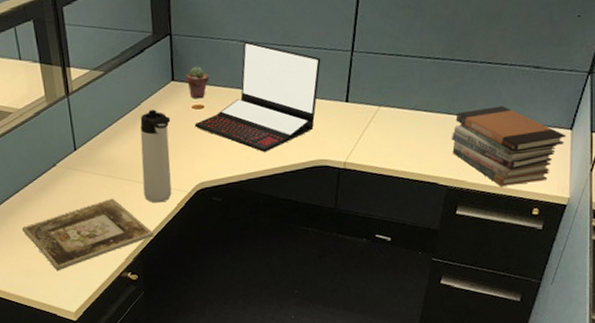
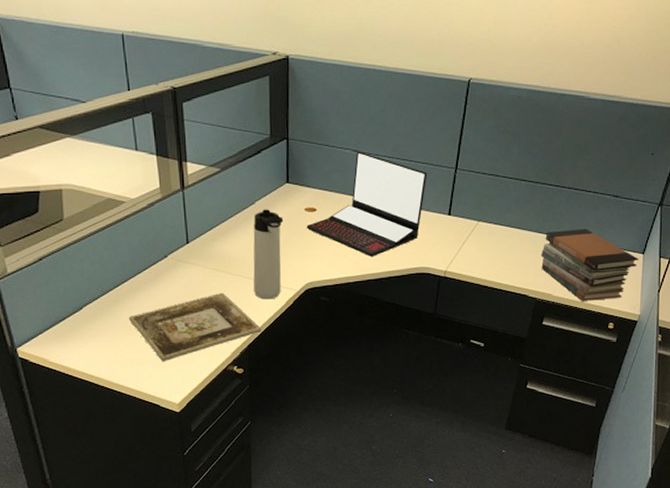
potted succulent: present [186,66,209,99] -> none [301,171,322,202]

